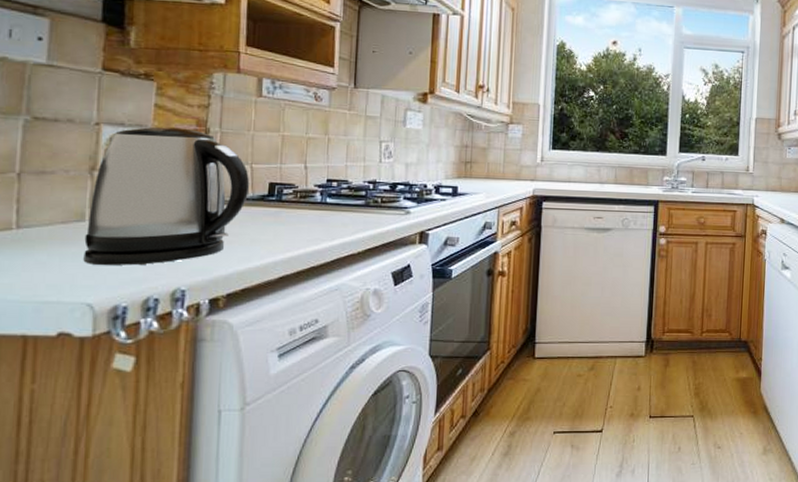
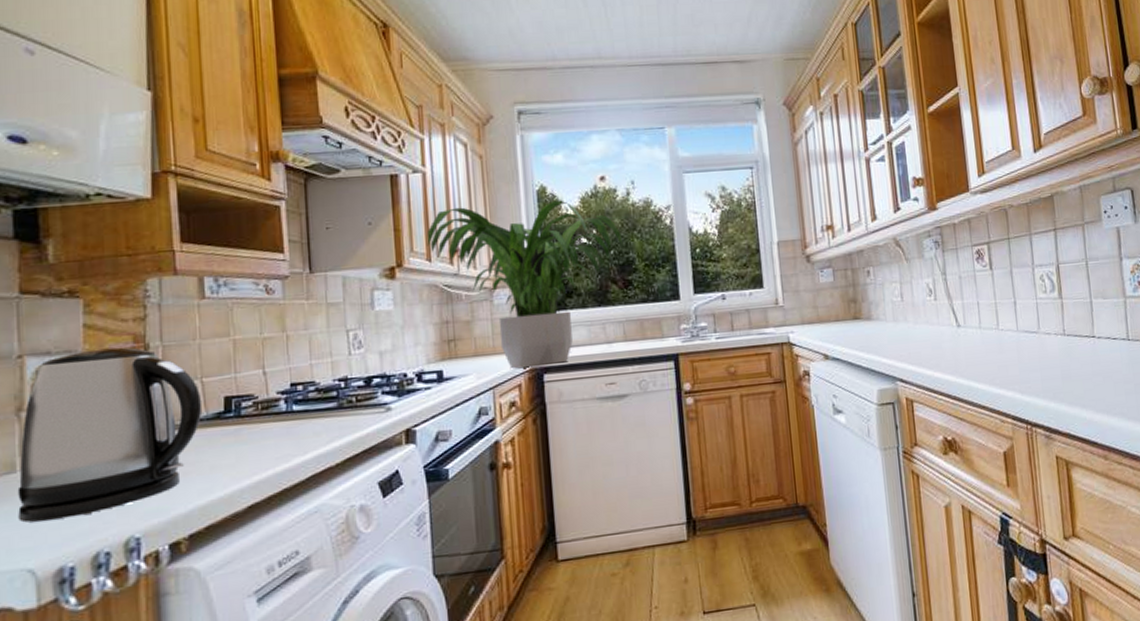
potted plant: none [458,50,624,195] -> present [427,200,622,369]

